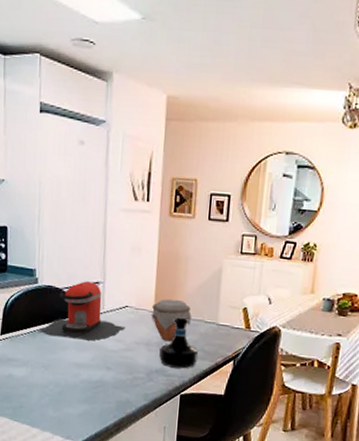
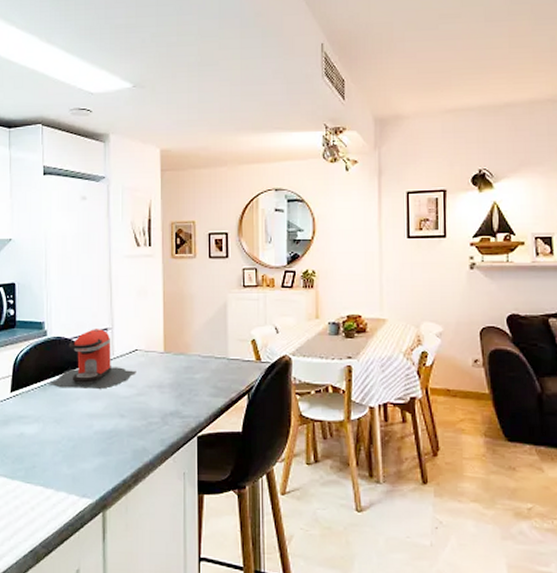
jar: present [151,299,191,342] -> none [162,339,201,382]
tequila bottle: present [159,316,199,369] -> none [173,354,212,408]

